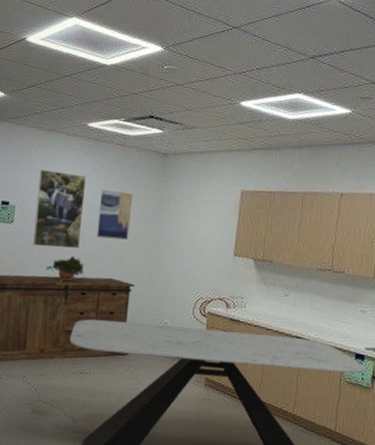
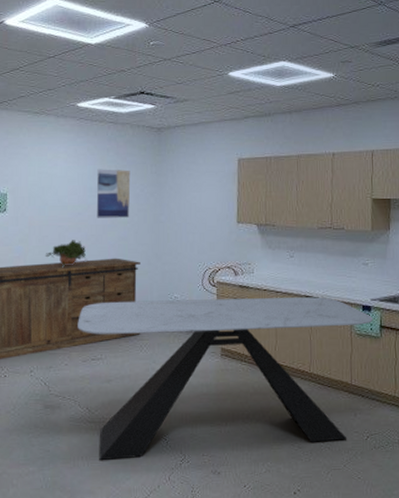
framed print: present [33,169,86,249] -> none [29,153,80,233]

